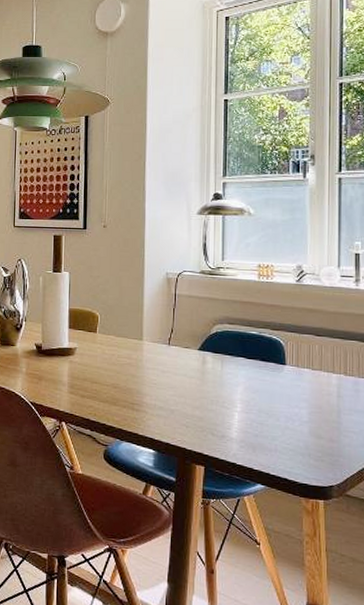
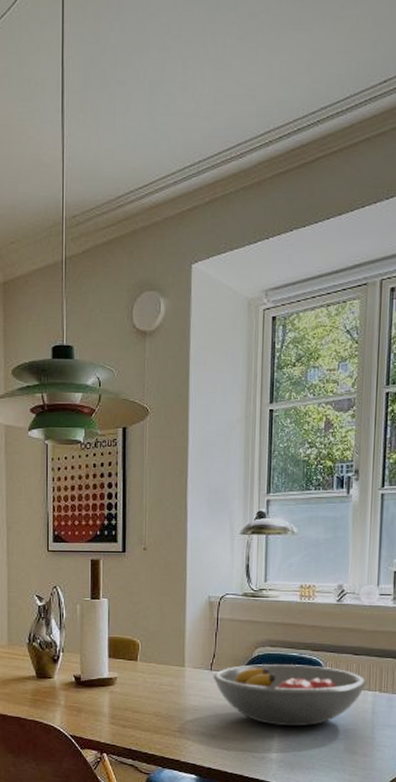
fruit bowl: none [171,340,332,407] -> present [213,663,368,727]

